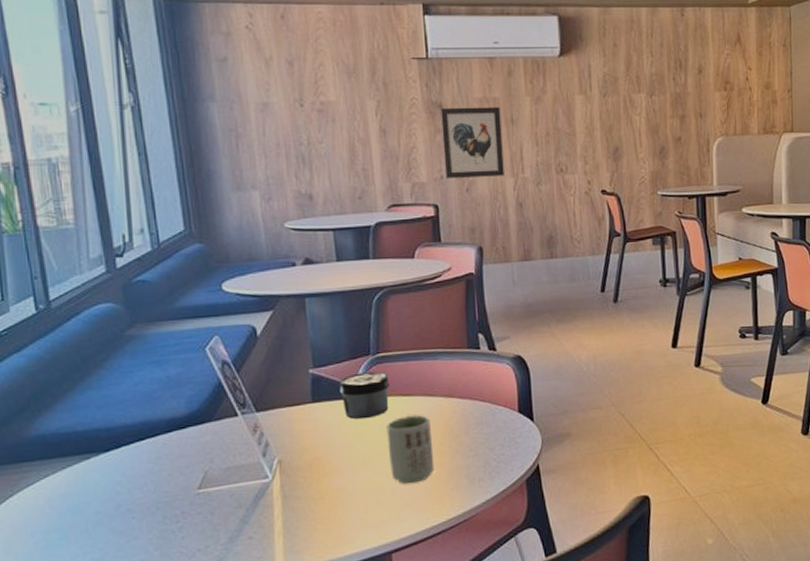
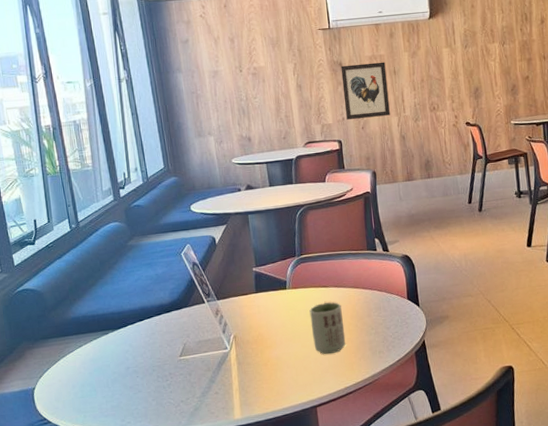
jar: present [339,371,389,420] -> none [275,269,311,306]

